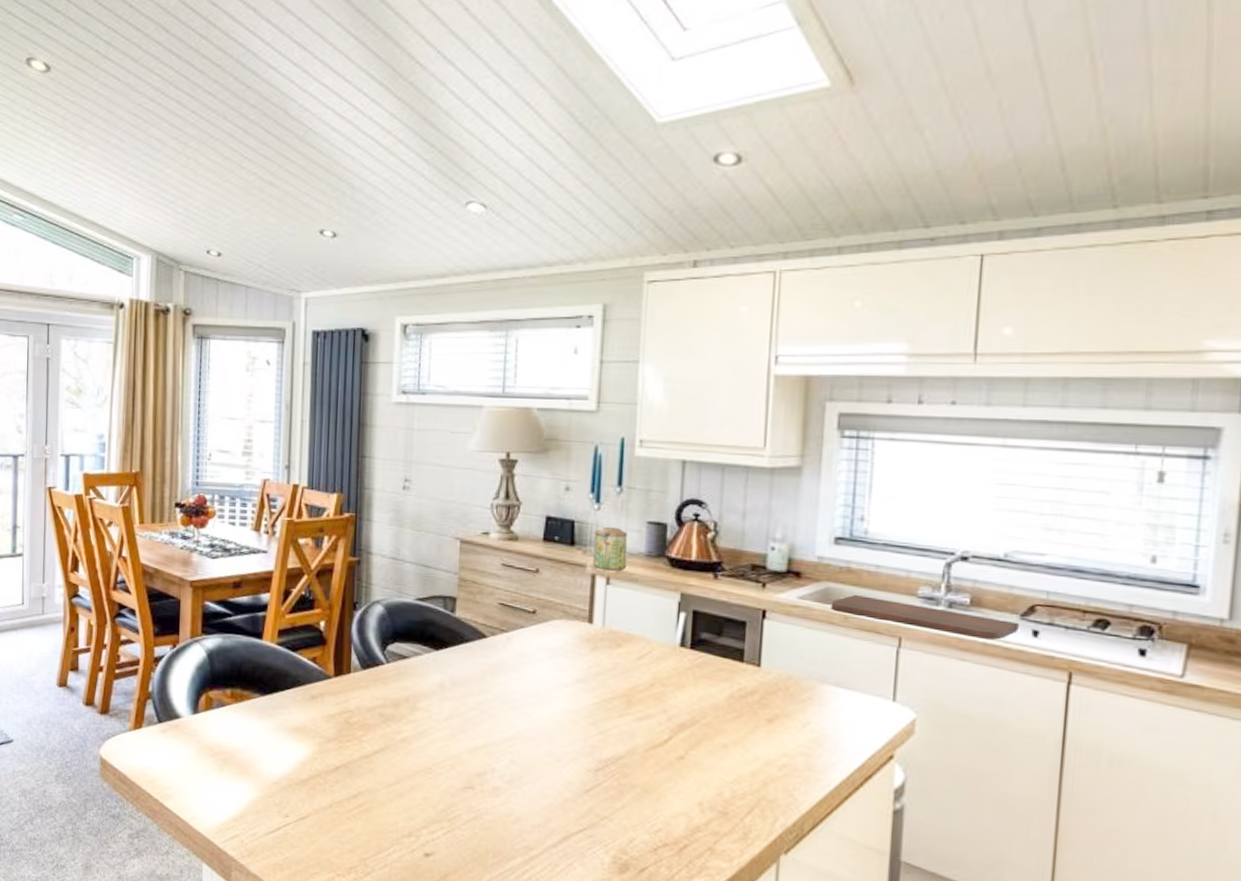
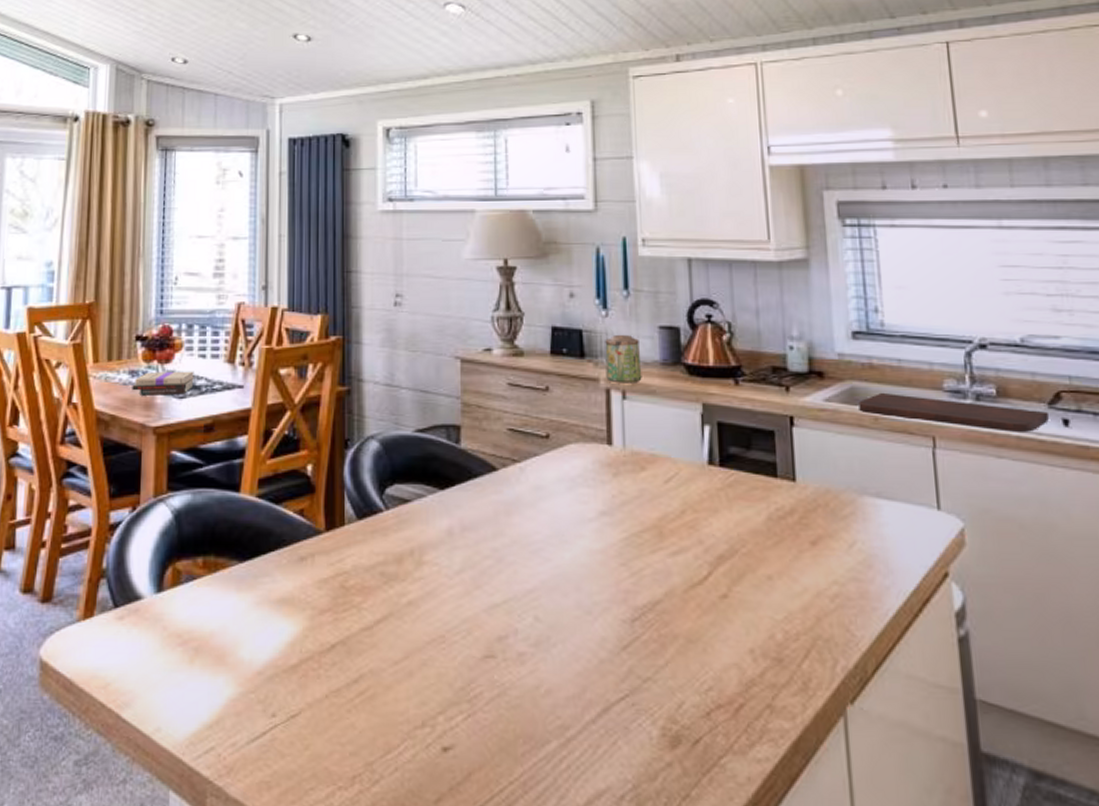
books: none [172,535,225,555] -> present [132,371,194,396]

